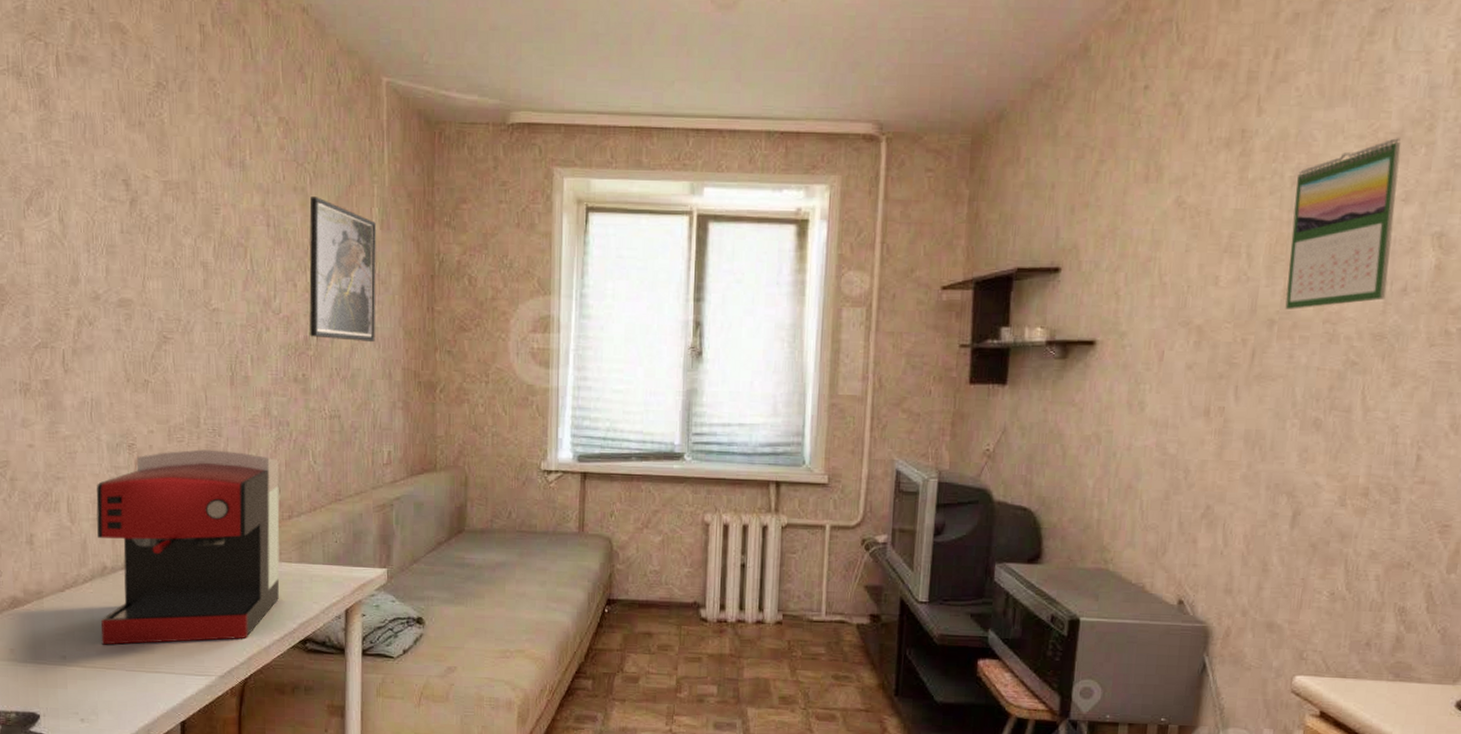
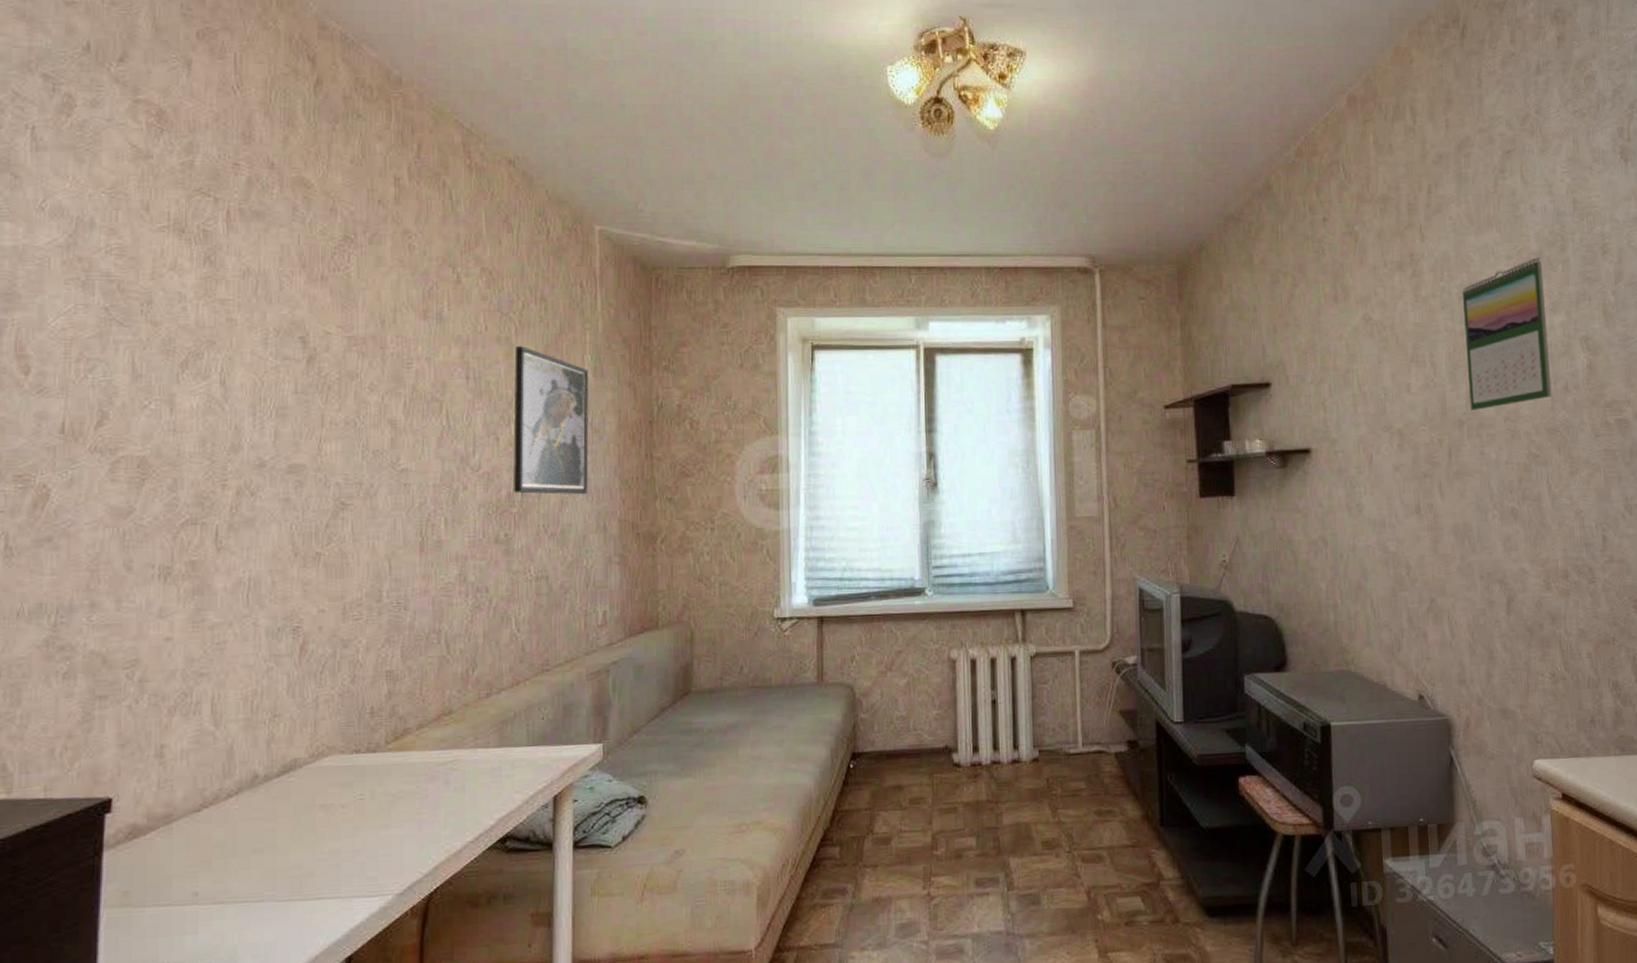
coffee maker: present [96,449,280,645] -> none [246,626,476,873]

